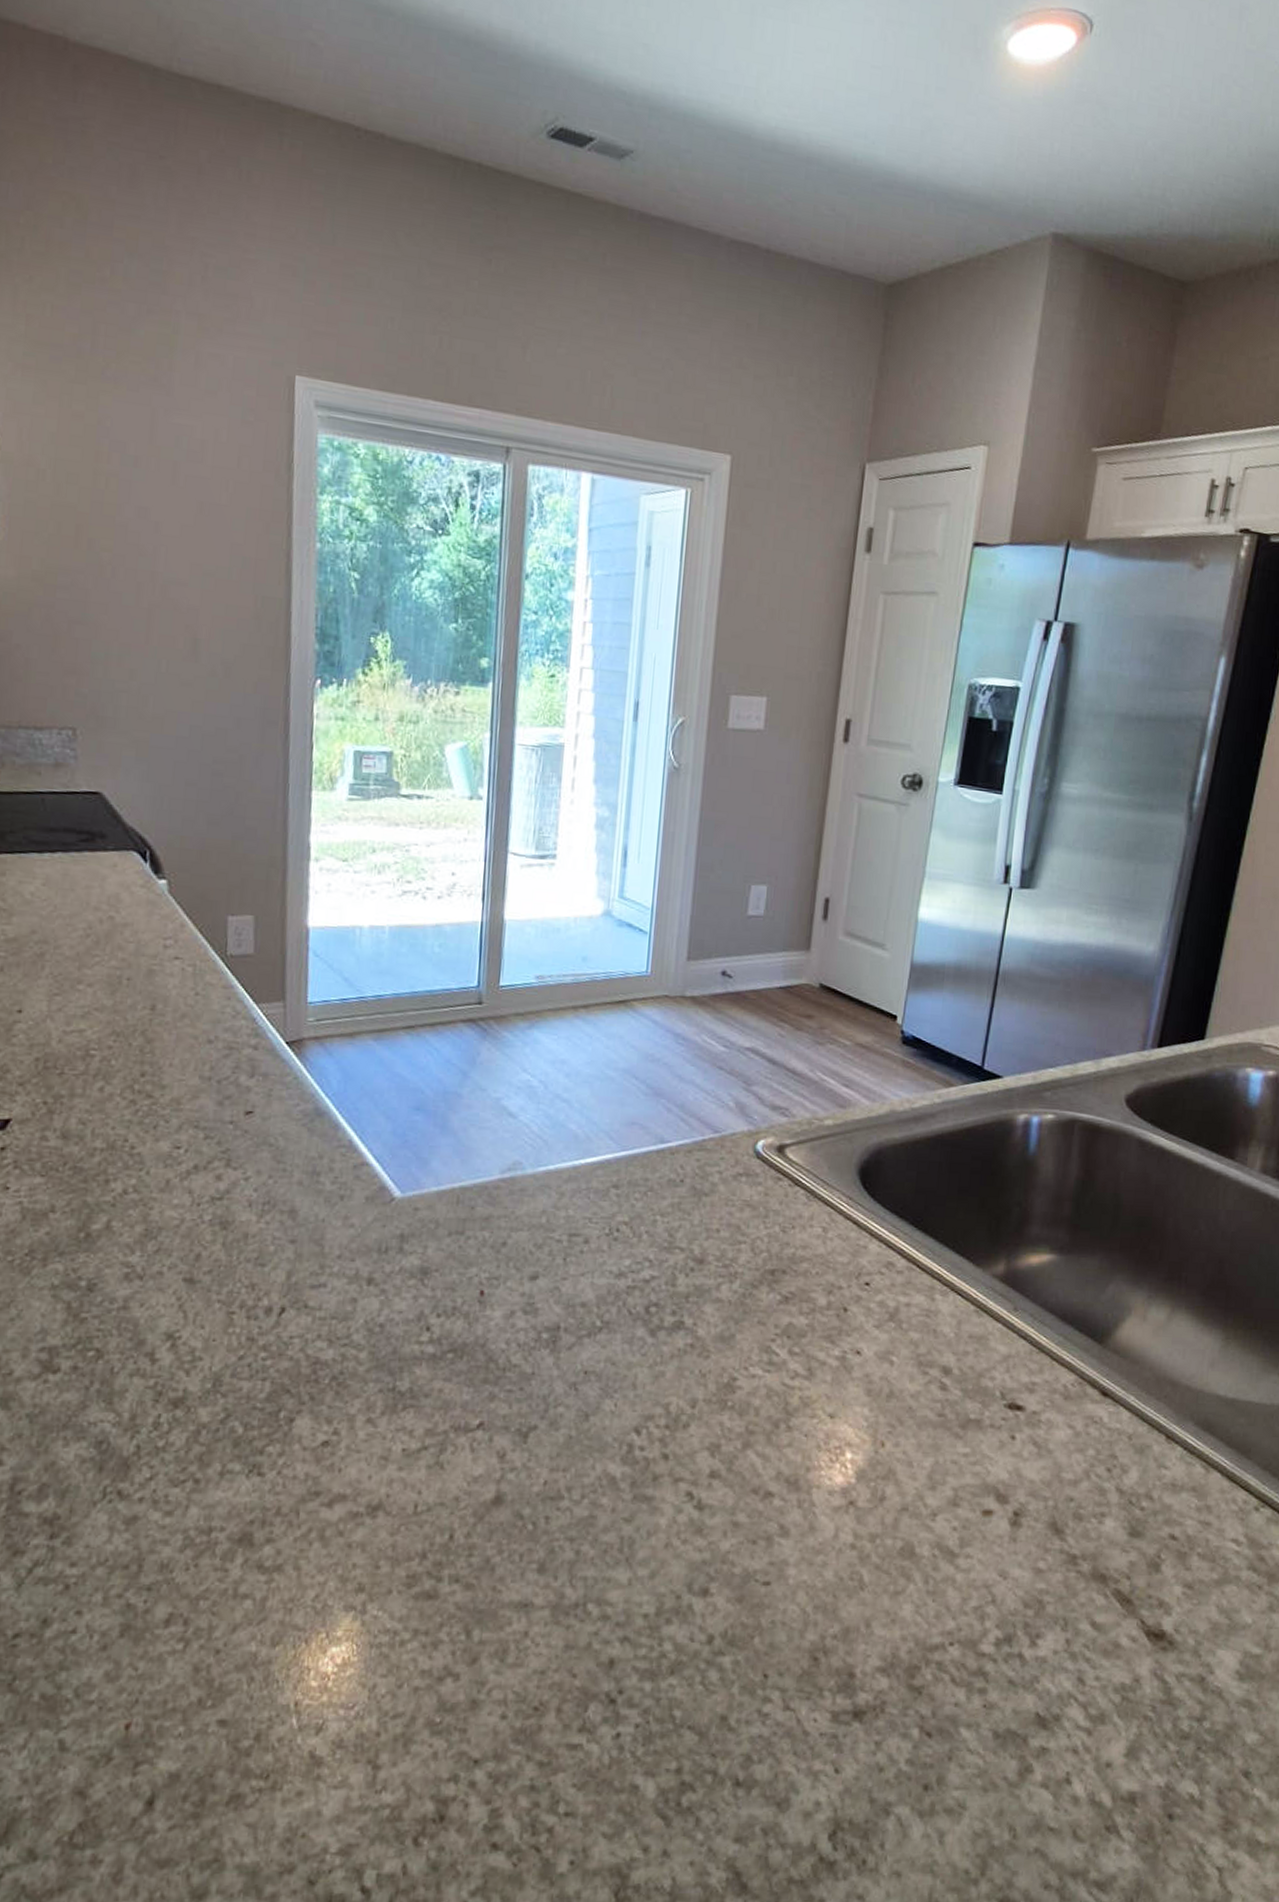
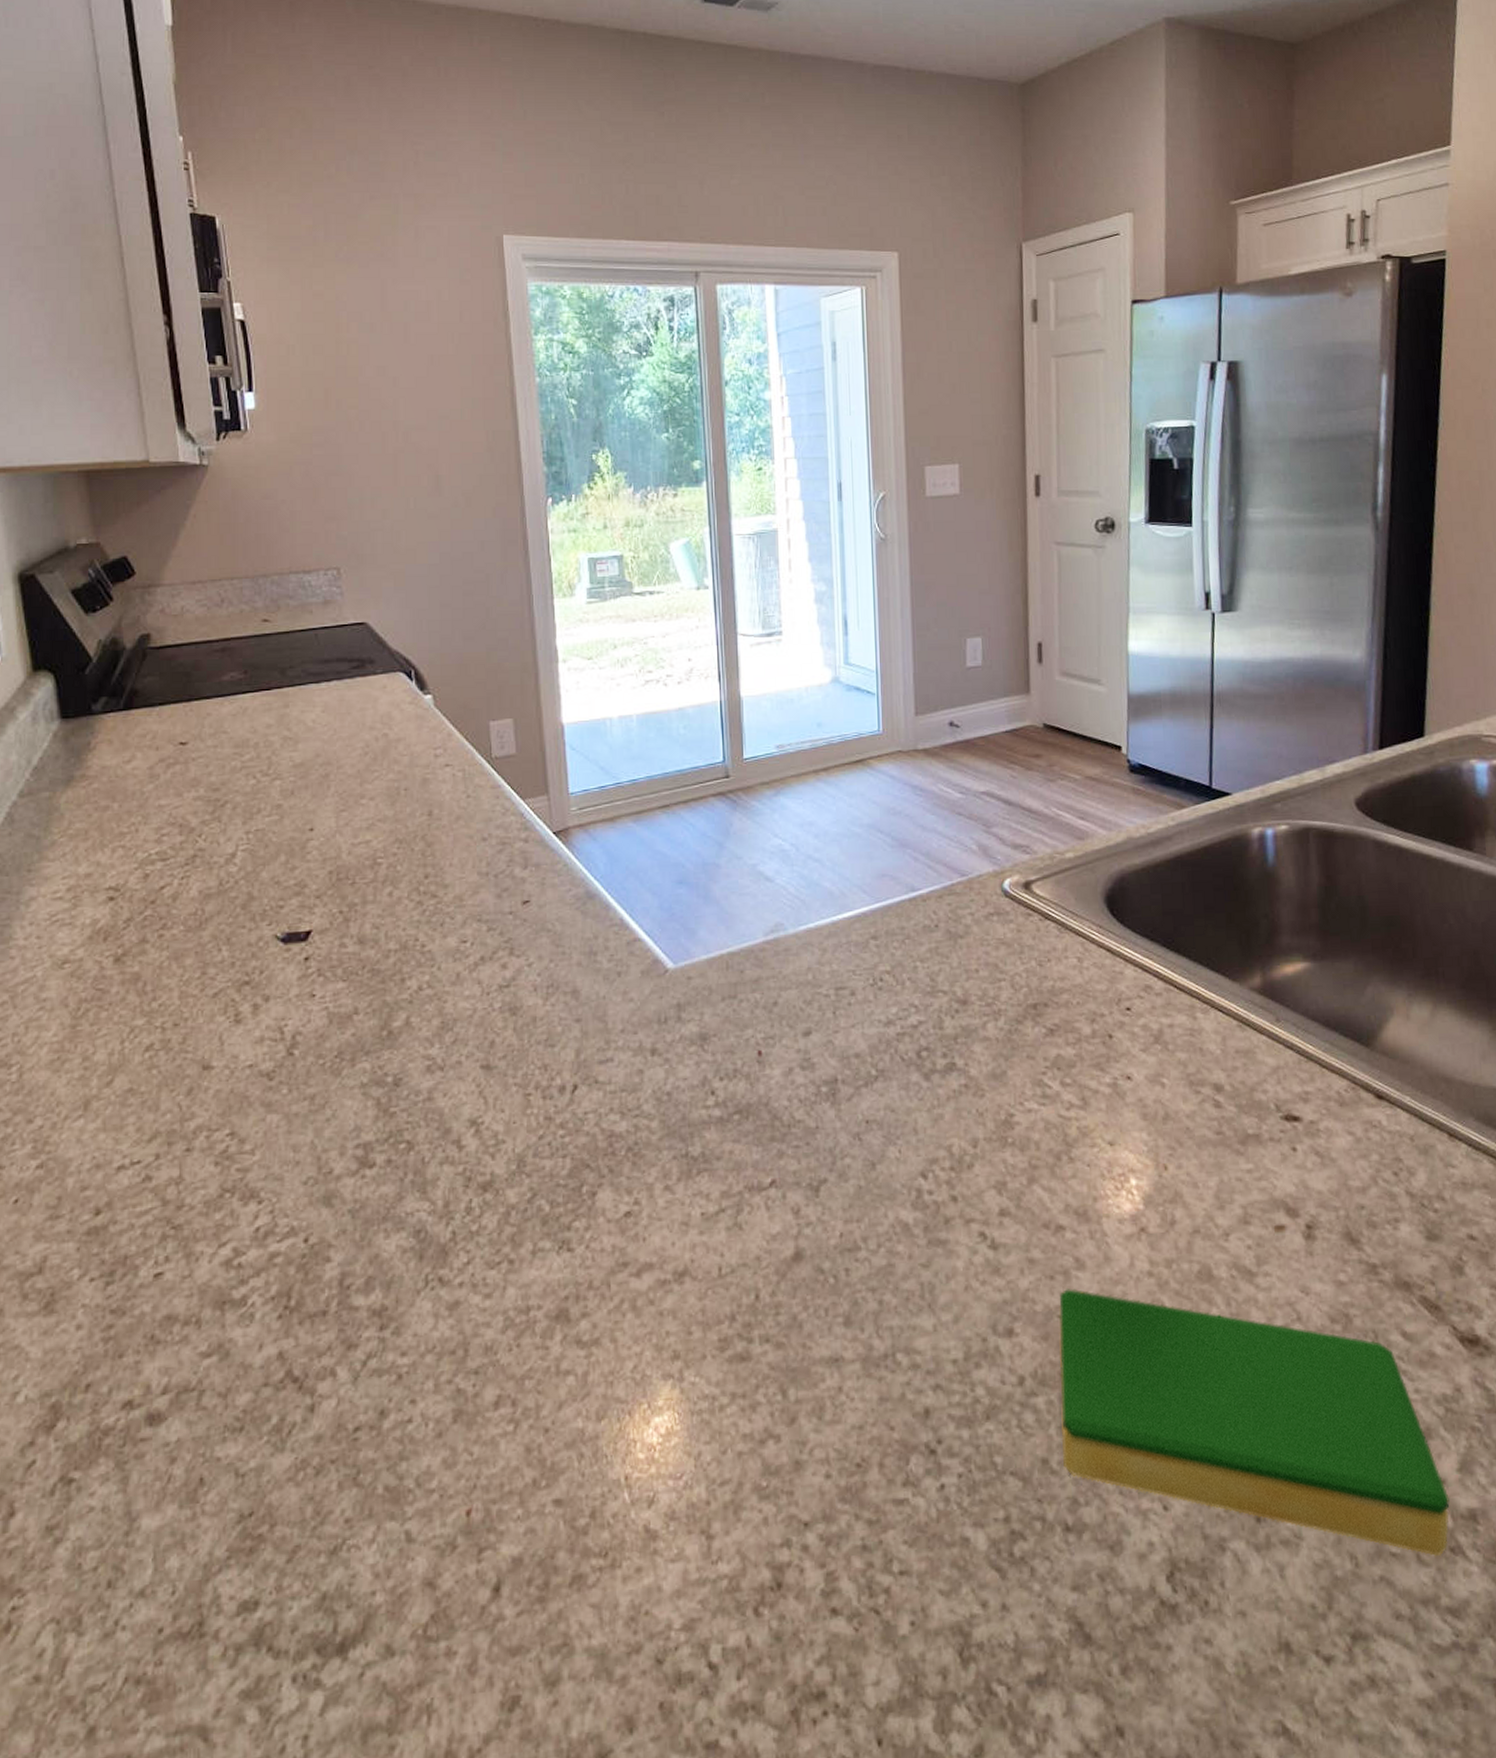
dish sponge: none [742,1554,1113,1833] -> present [1058,1288,1450,1556]

